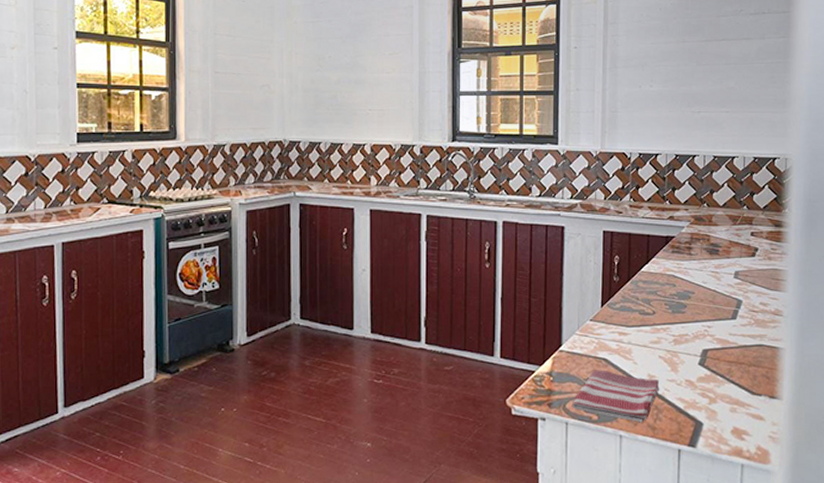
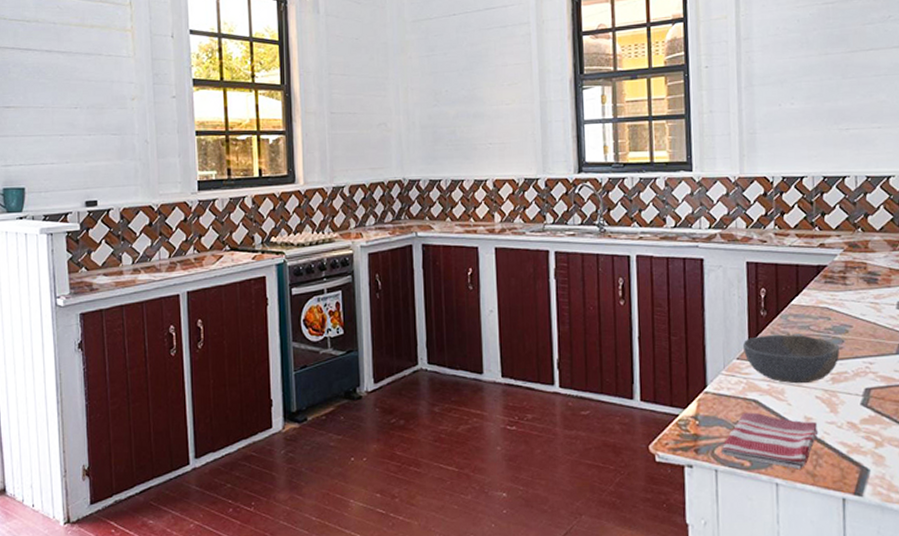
bowl: none [597,299,683,345] -> present [743,335,840,384]

